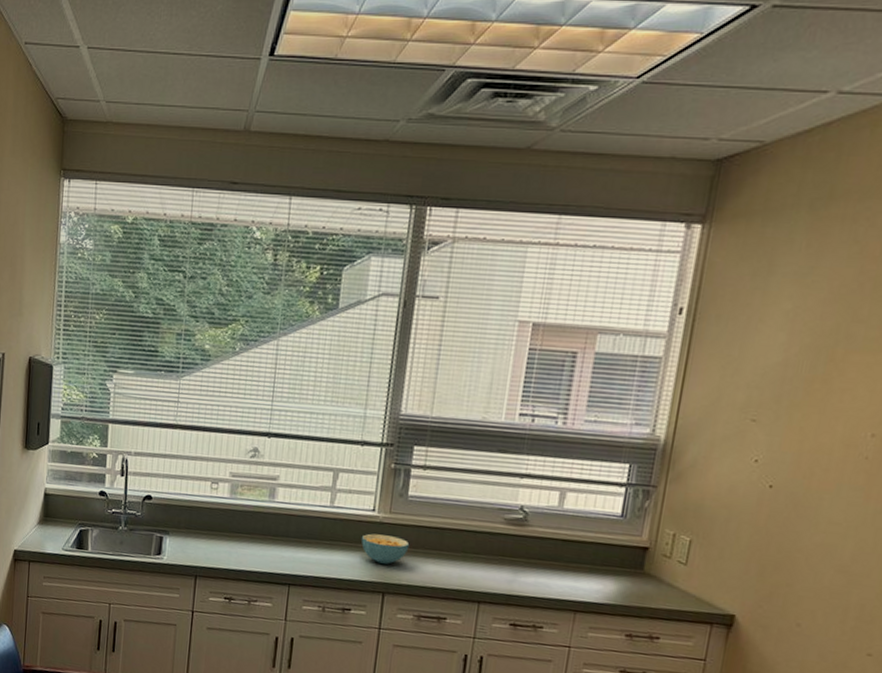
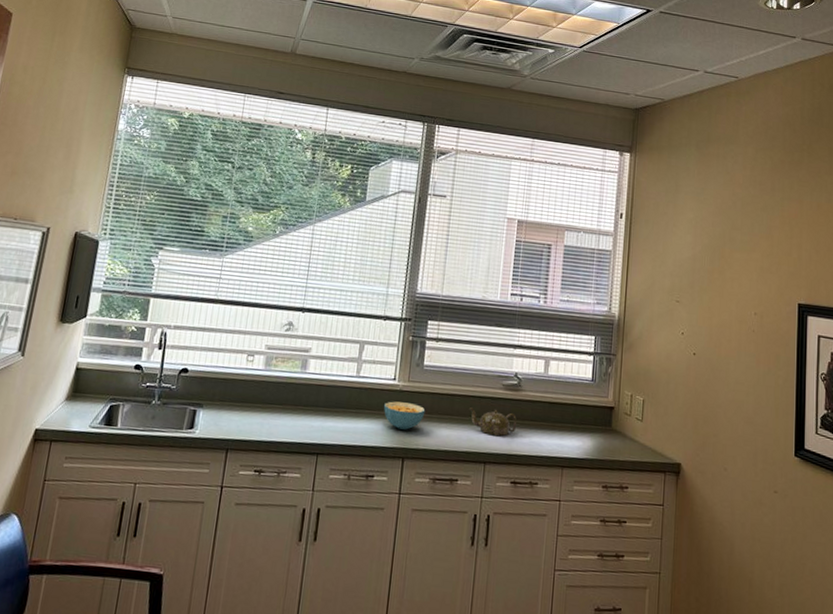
teapot: none [461,542,520,576] -> present [468,407,517,437]

